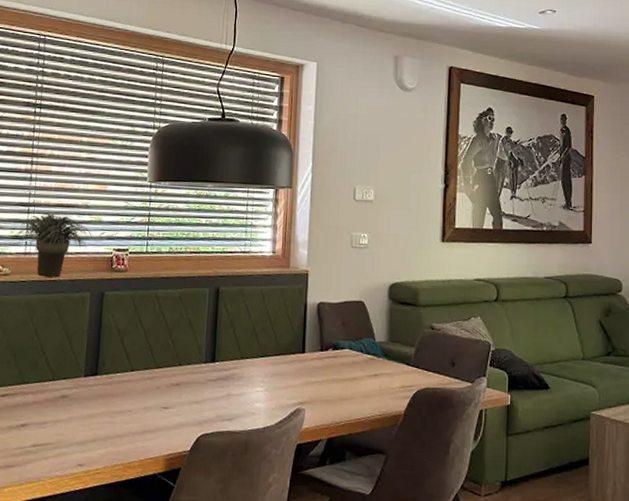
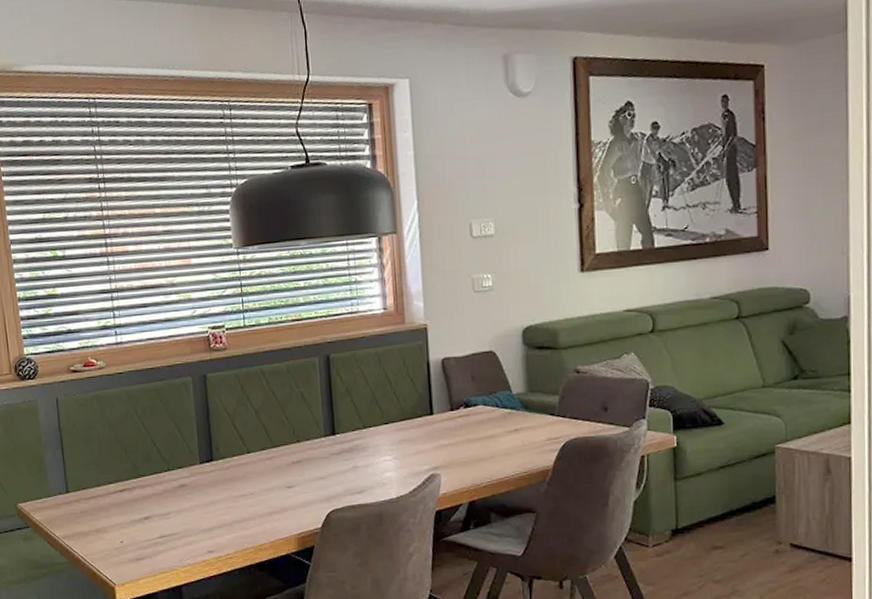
potted plant: present [18,212,92,278] -> none [106,296,184,366]

